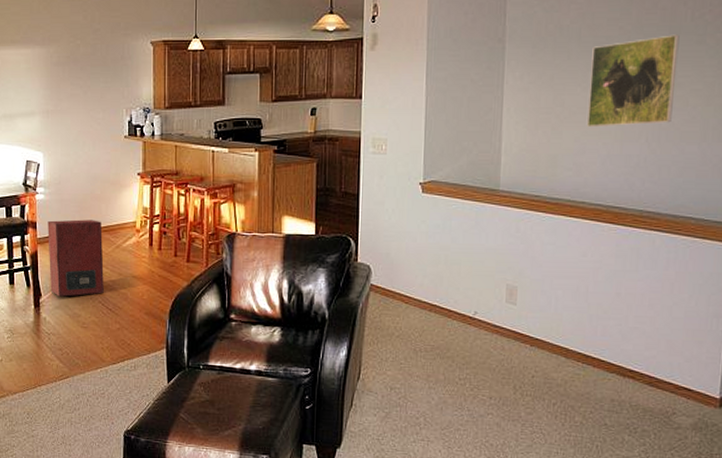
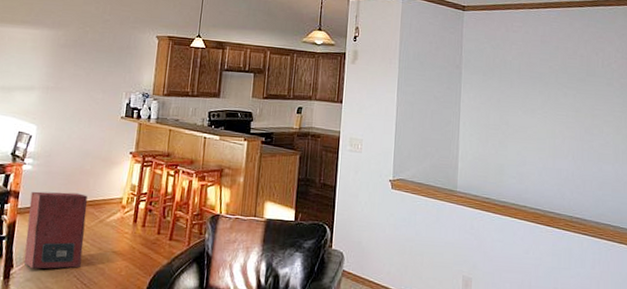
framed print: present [587,34,680,128] -> none [527,76,594,146]

